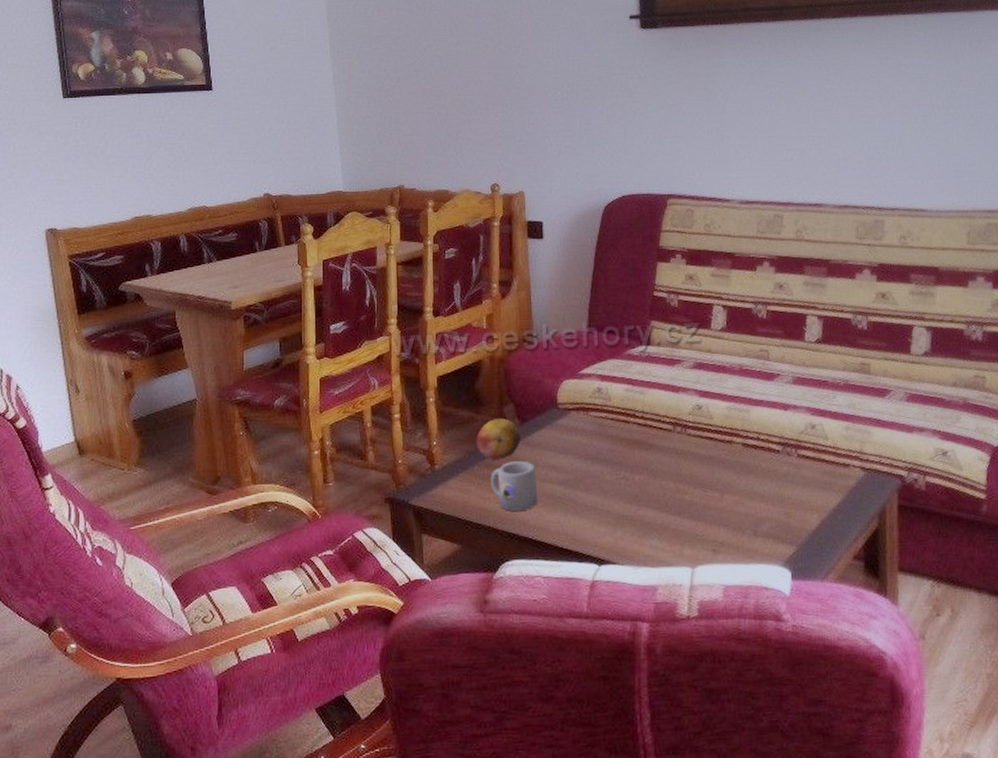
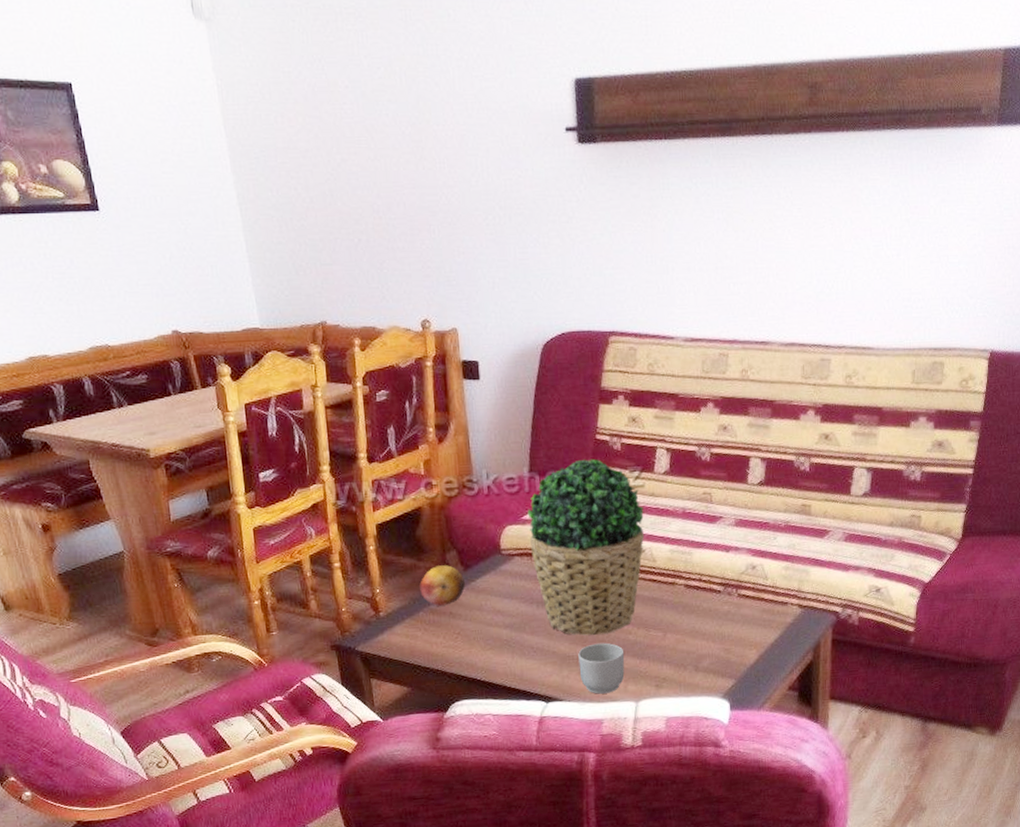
mug: present [490,461,538,511] -> none [436,606,485,655]
potted plant: none [585,315,701,494] -> present [527,458,644,636]
mug: none [632,502,681,558] -> present [578,642,625,694]

